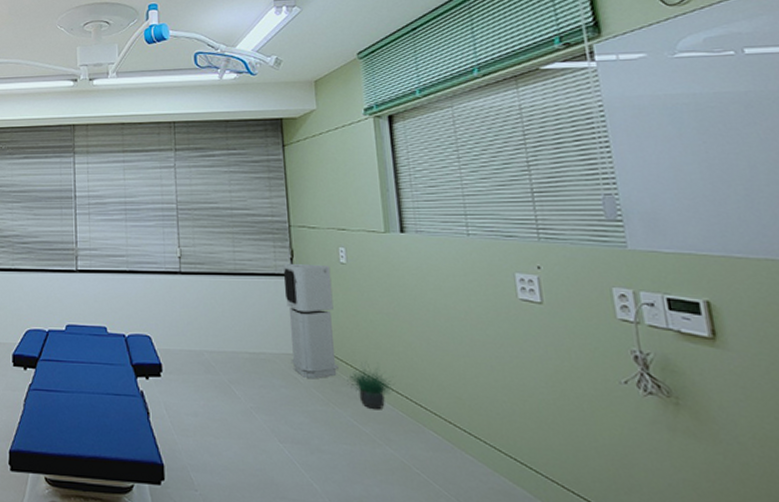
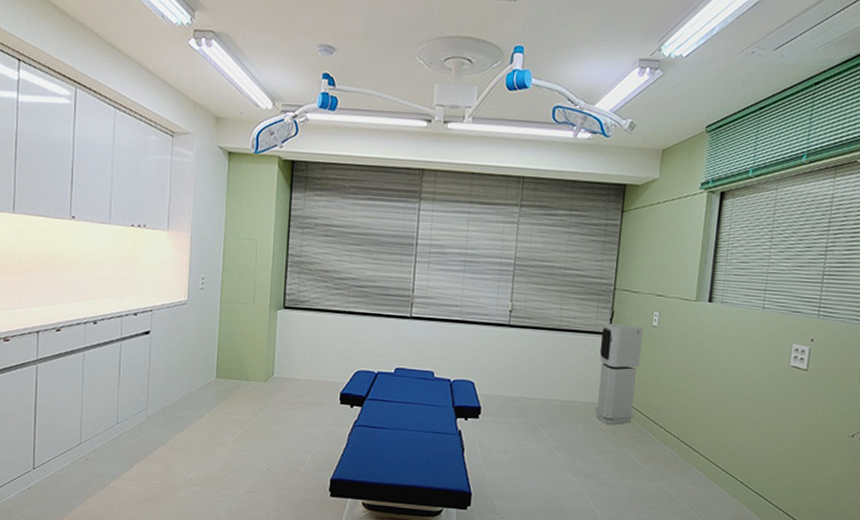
potted plant: present [350,366,394,410] -> none [641,416,677,452]

